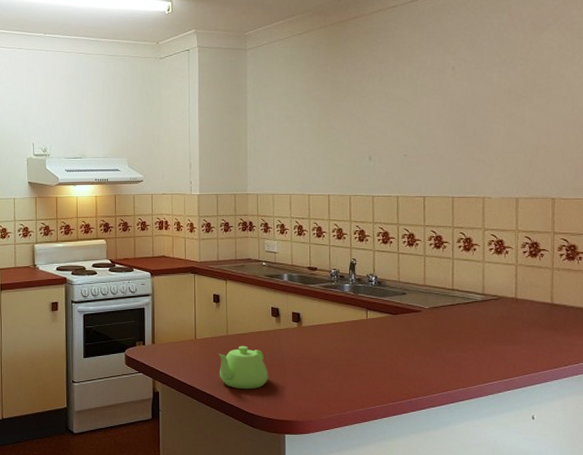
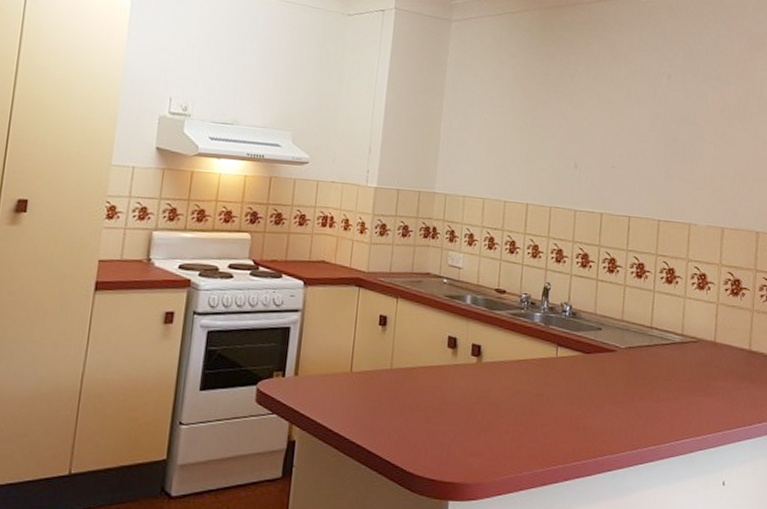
teapot: present [218,345,268,390] -> none [376,383,436,441]

